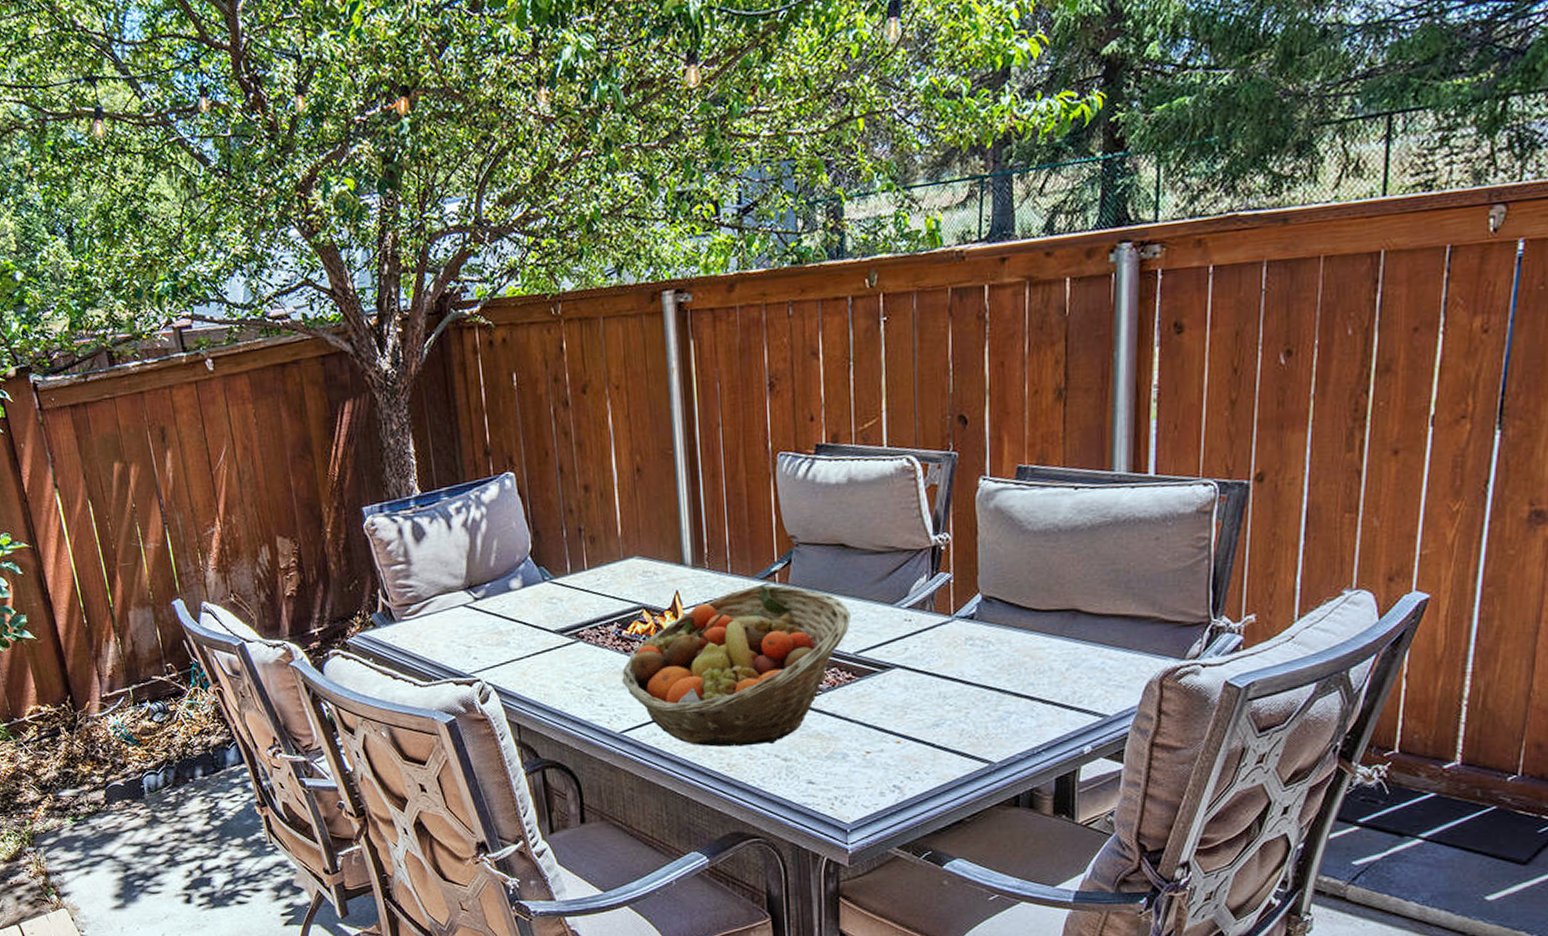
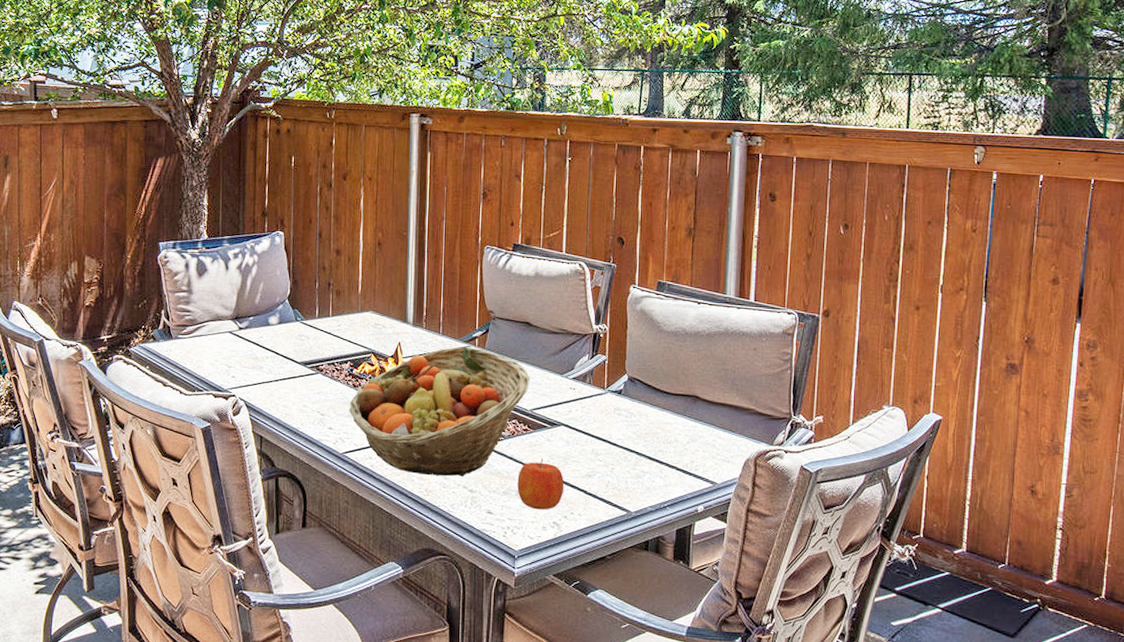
apple: none [843,710,905,773] -> present [517,458,565,510]

